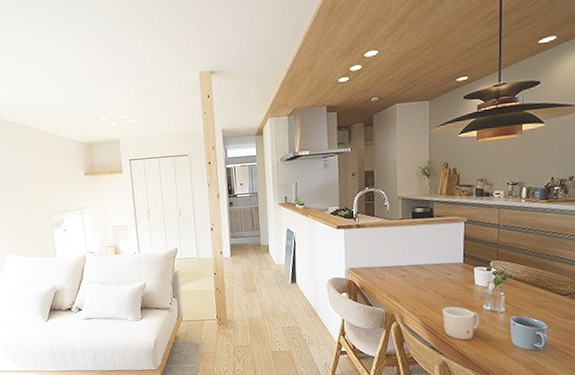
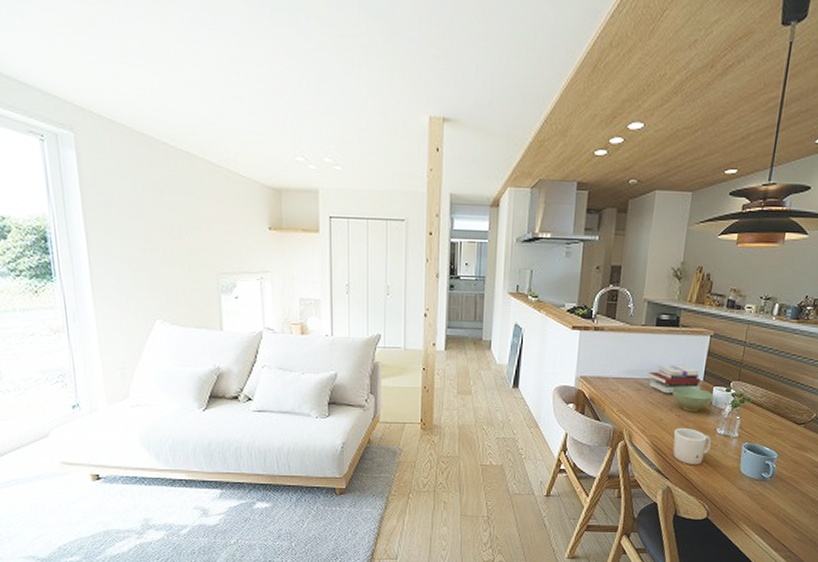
books: none [410,250,461,278] -> present [647,364,701,394]
bowl: none [434,269,476,292] -> present [671,386,714,412]

